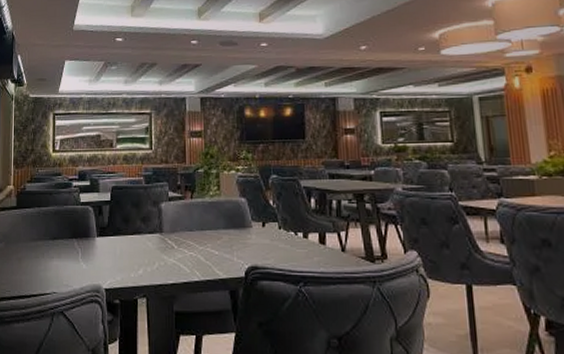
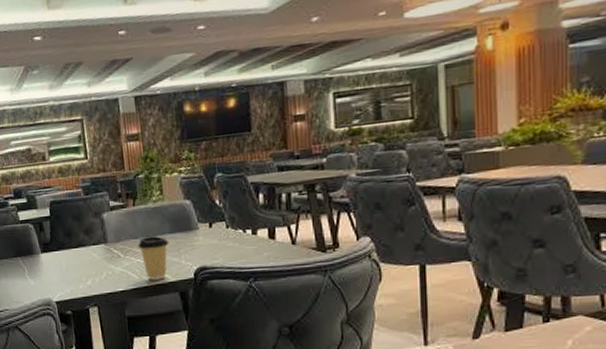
coffee cup: none [192,230,223,276] -> present [138,236,169,280]

